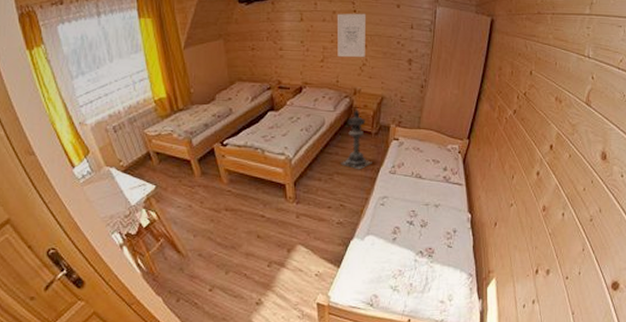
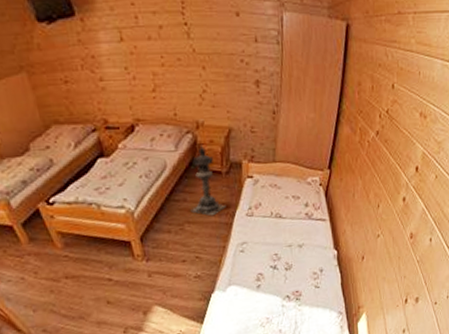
wall art: present [336,13,367,58] -> none [164,26,205,85]

